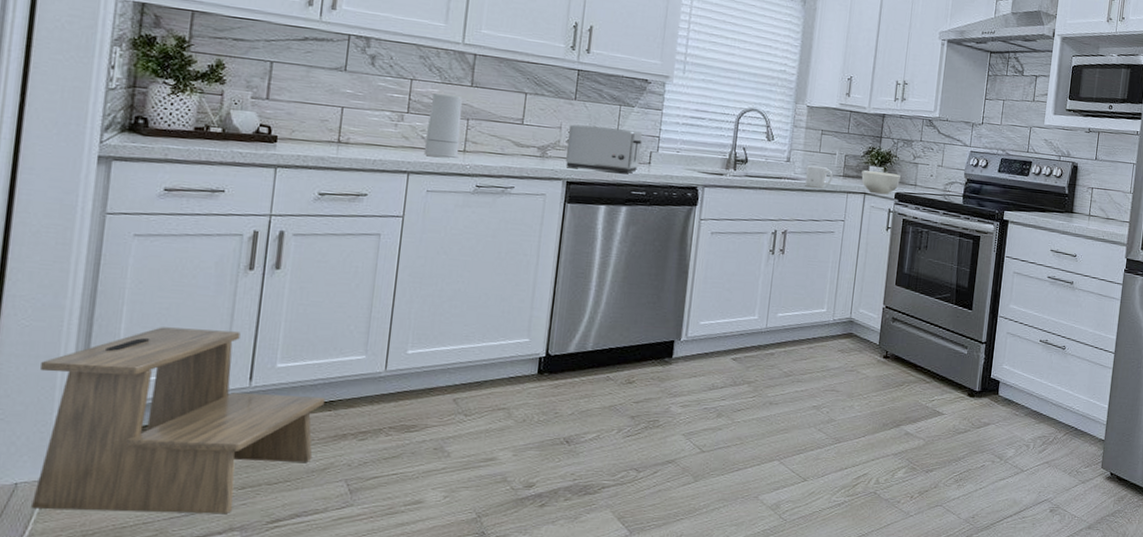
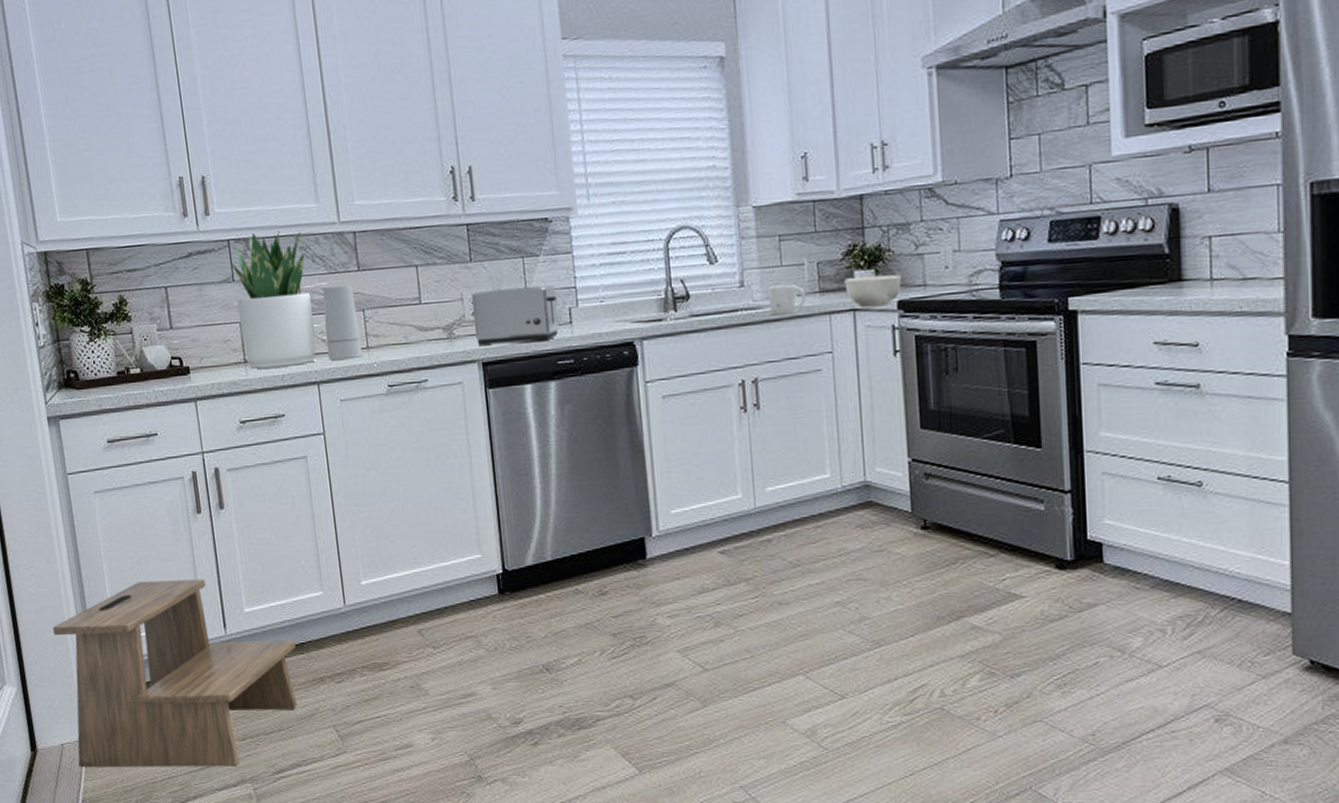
planter: none [340,34,424,154] -> present [230,230,316,369]

